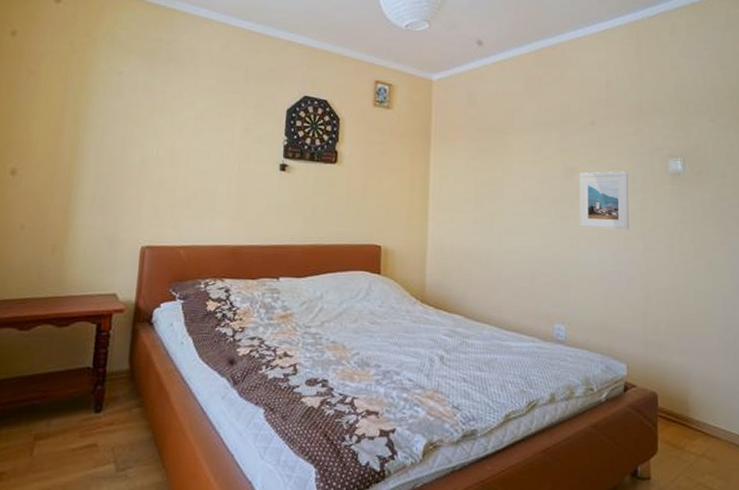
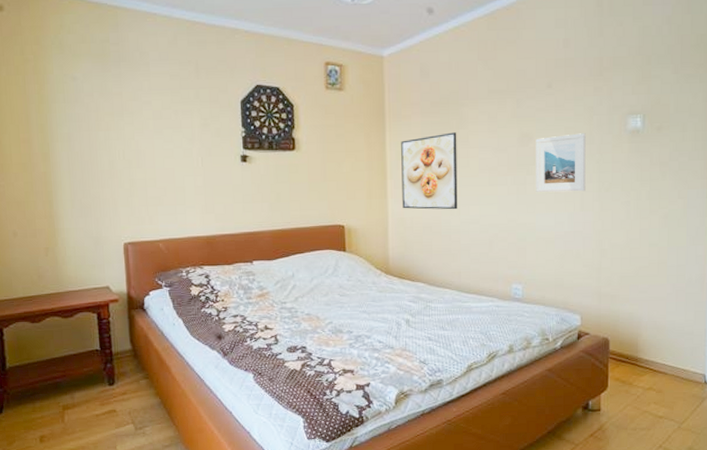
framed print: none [443,159,501,239] -> present [401,132,458,210]

